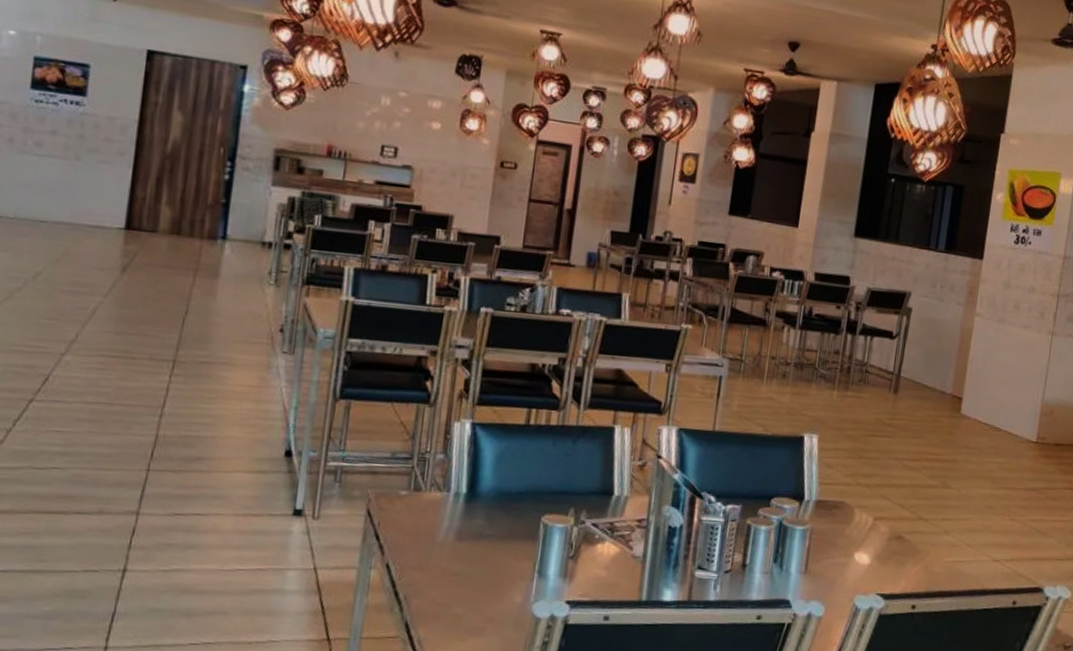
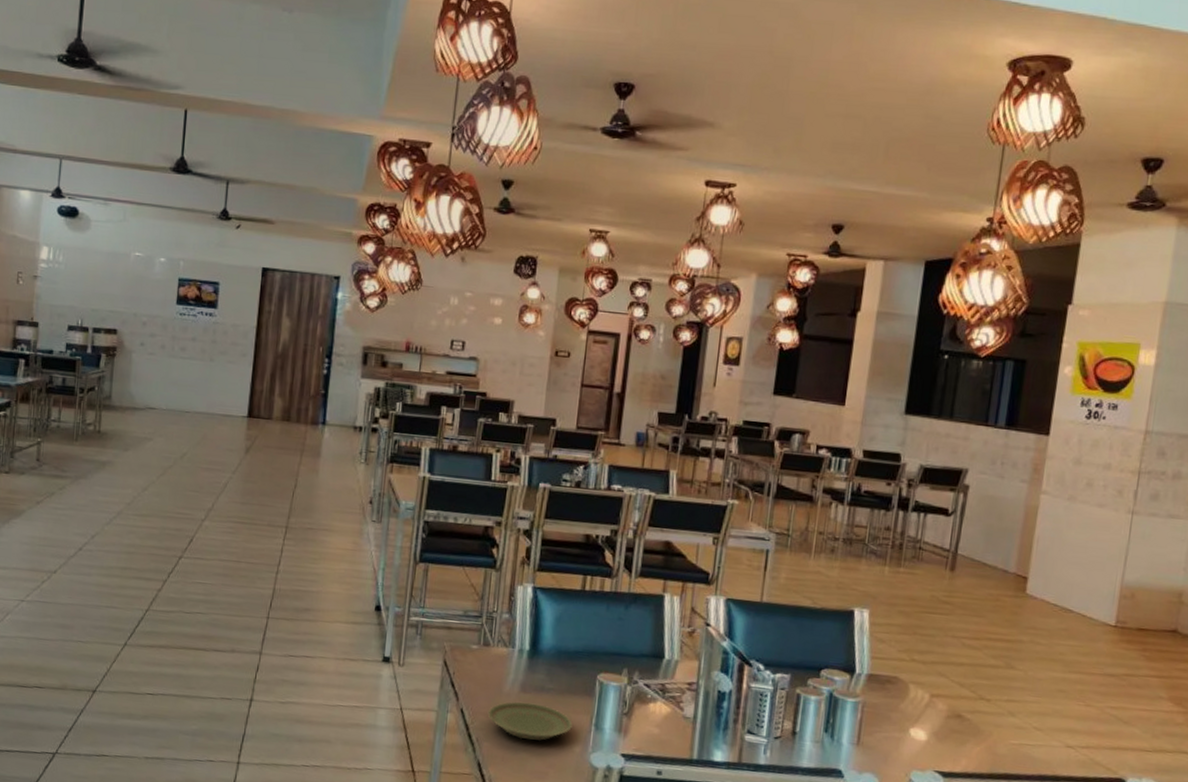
plate: none [417,551,514,593] -> present [487,701,573,741]

